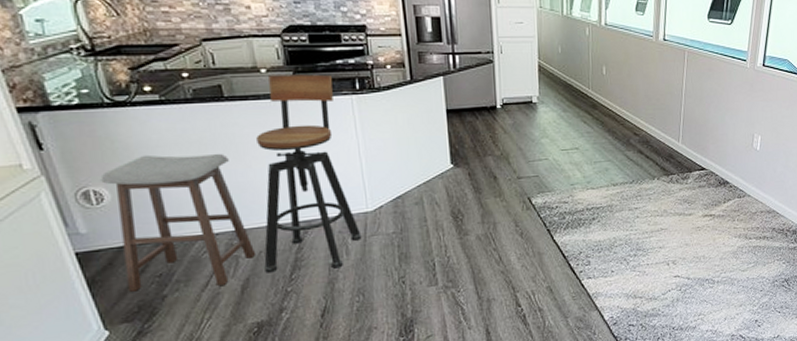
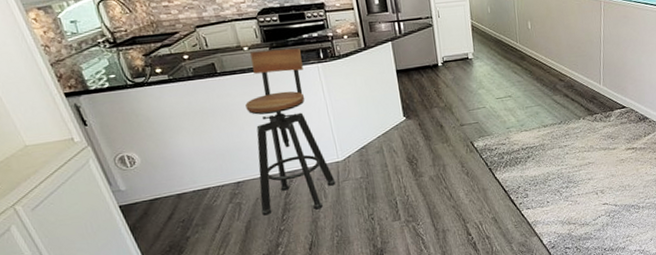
bar stool: present [100,153,256,292] -> none [131,119,254,235]

